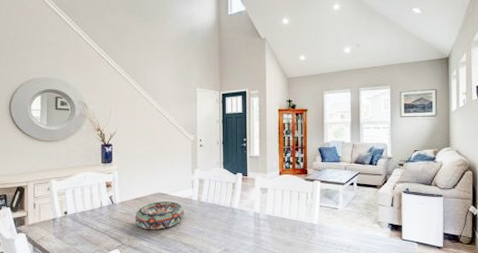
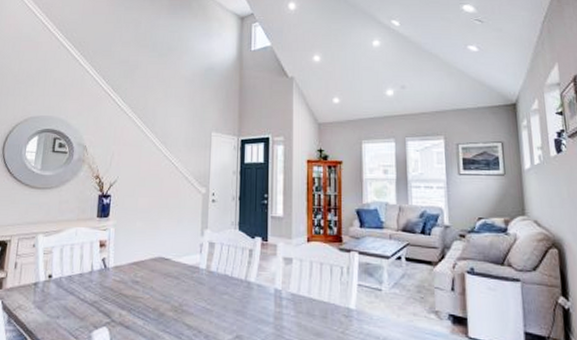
decorative bowl: present [135,201,185,230] -> none [129,268,190,305]

